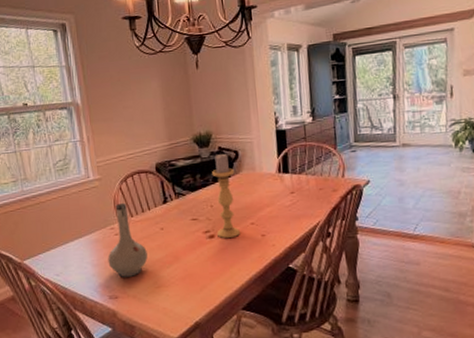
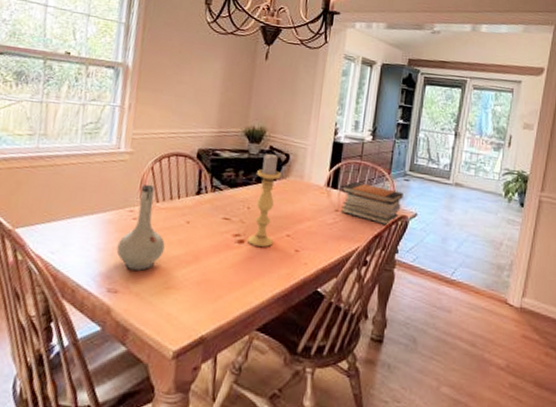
book stack: none [293,162,353,197] -> present [340,182,403,225]

